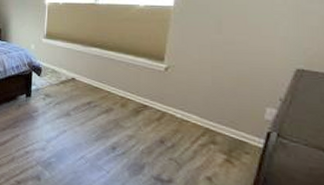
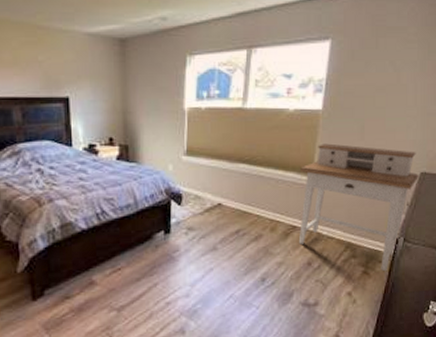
desk: none [150,35,294,165] -> present [298,143,418,272]

